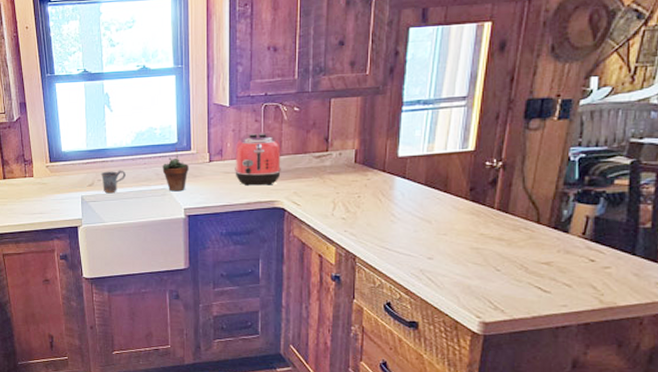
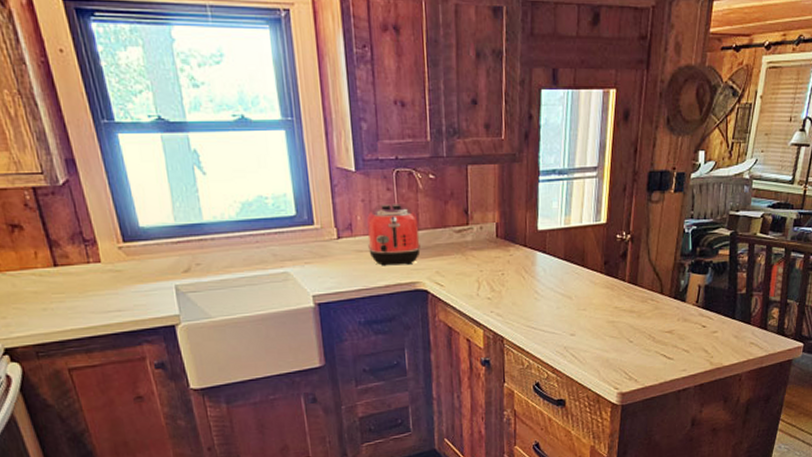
mug: present [100,170,126,194] -> none [198,250,233,281]
succulent plant: present [162,147,189,192] -> none [280,220,314,276]

